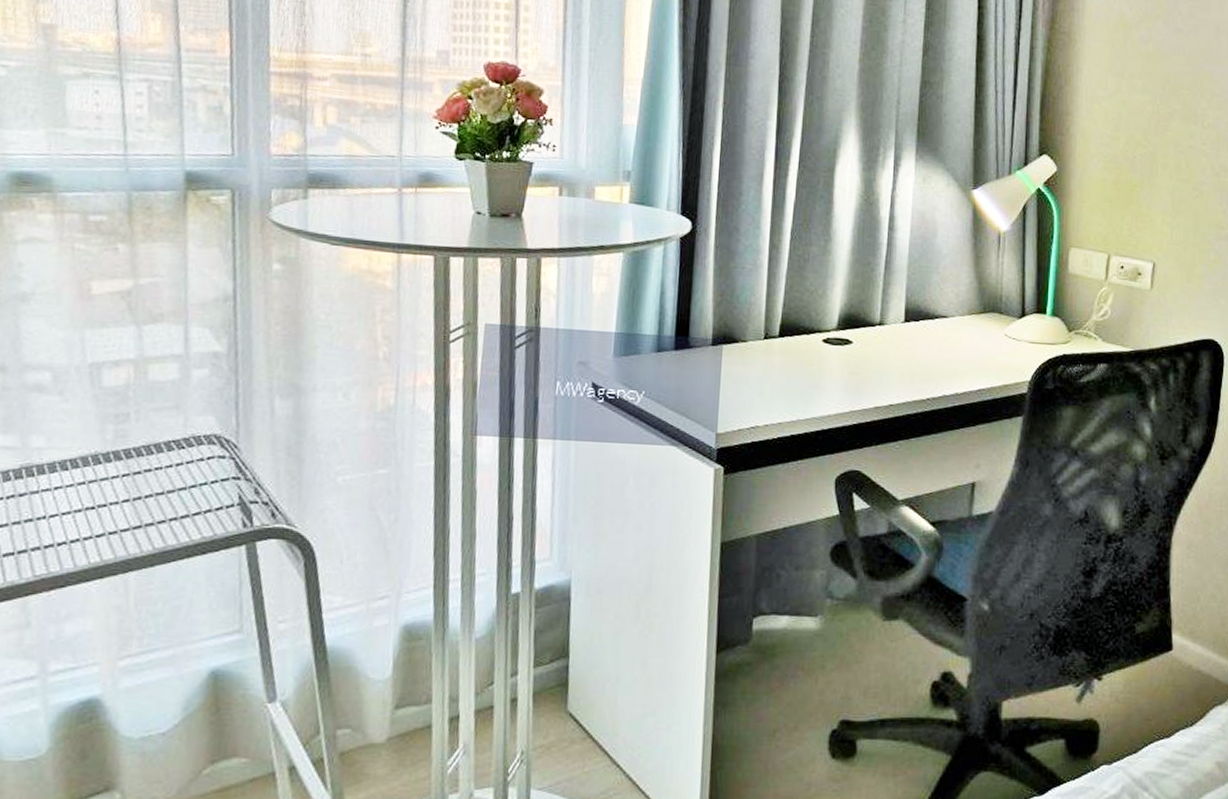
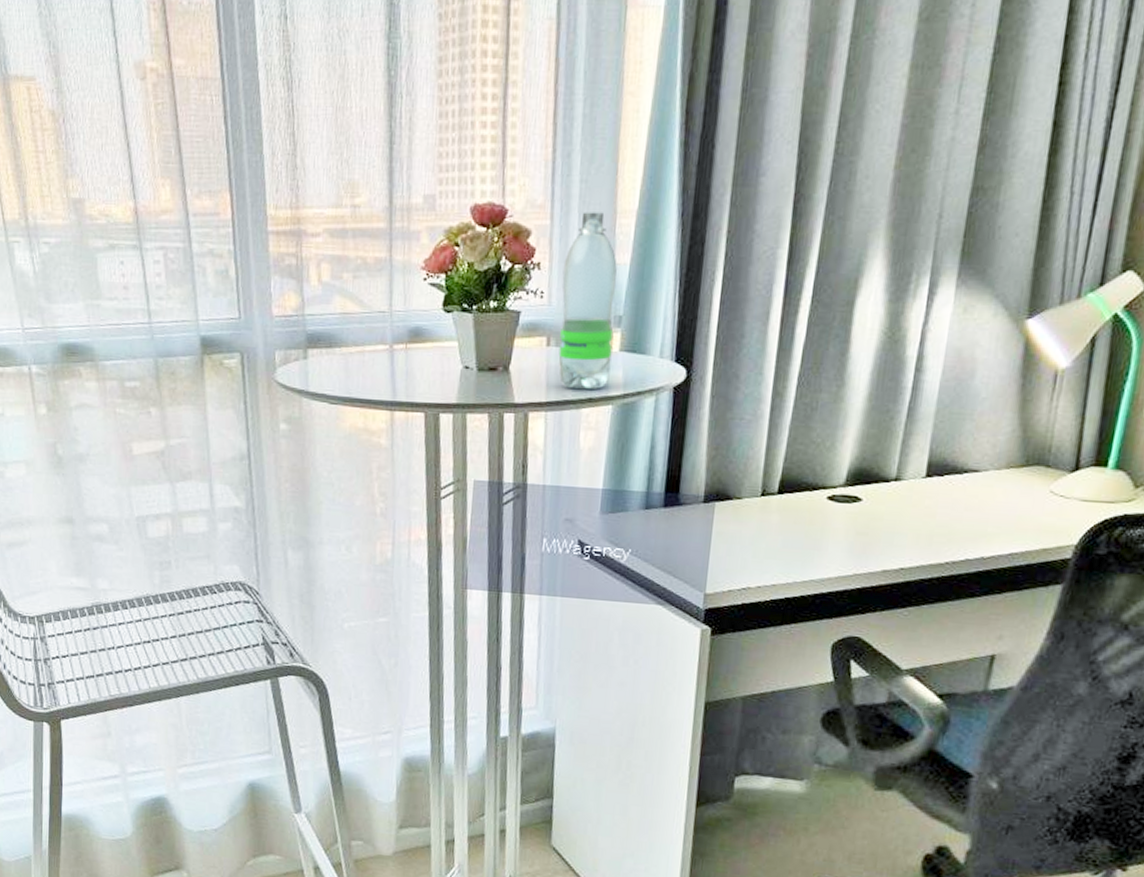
bottle: none [570,77,625,238] -> present [558,212,617,390]

